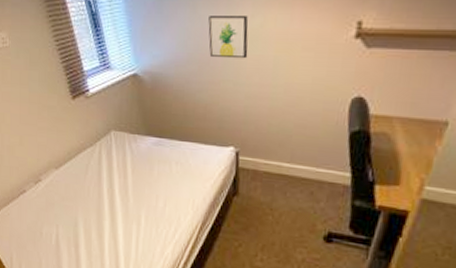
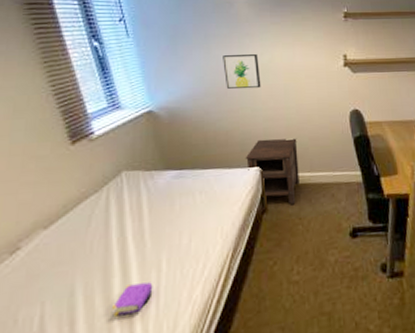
book: none [103,229,134,253] -> present [111,282,153,317]
nightstand: none [221,118,281,194] -> present [245,138,300,205]

